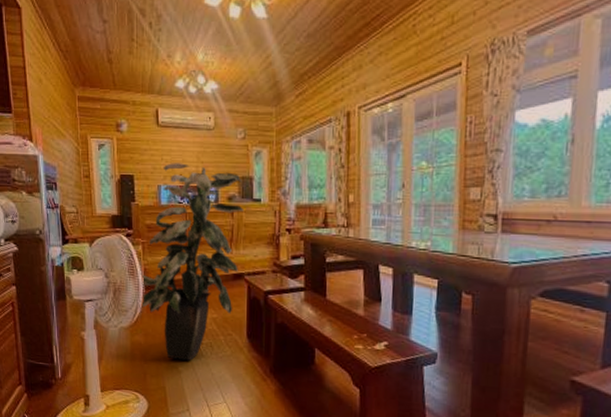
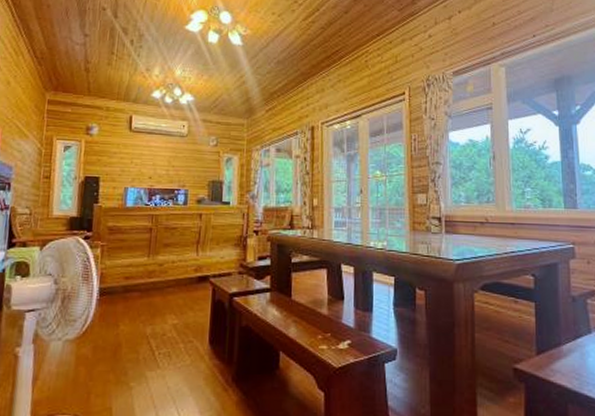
indoor plant: present [139,163,244,361] -> none [90,166,213,374]

